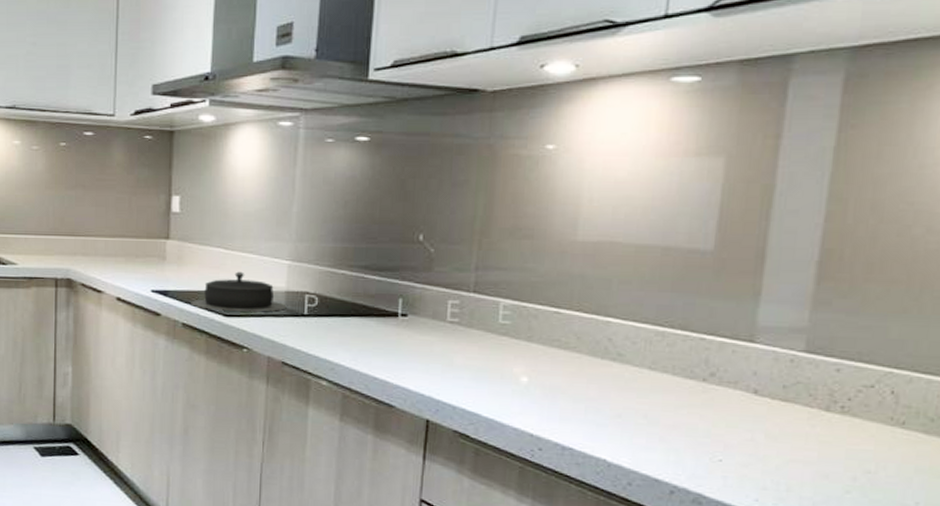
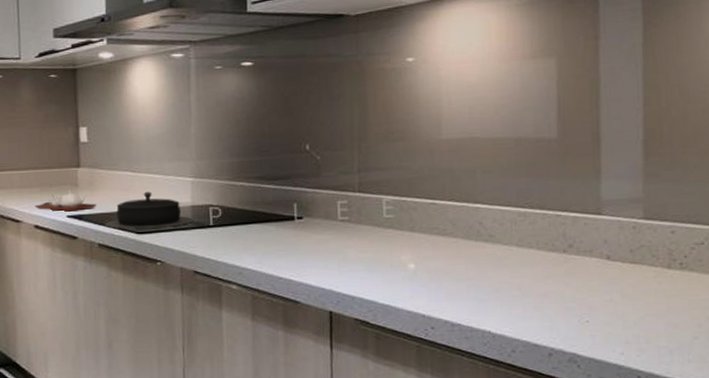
tea set: none [118,263,185,286] -> present [35,190,97,212]

